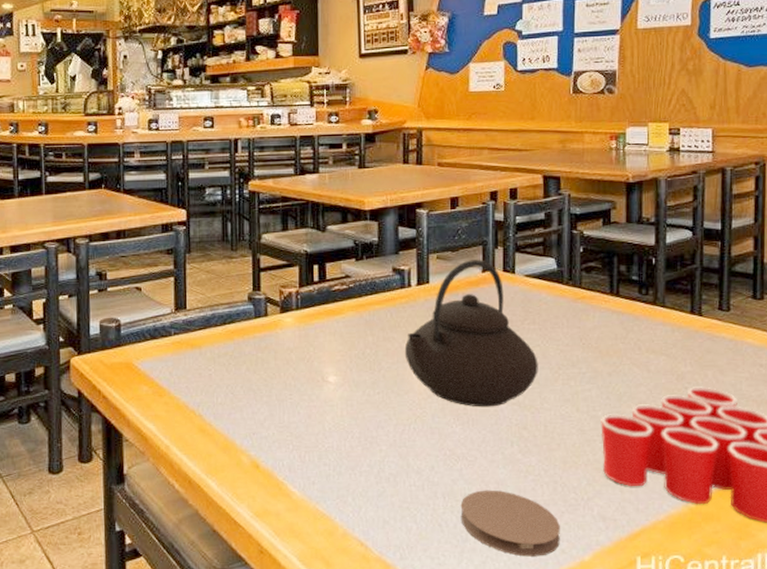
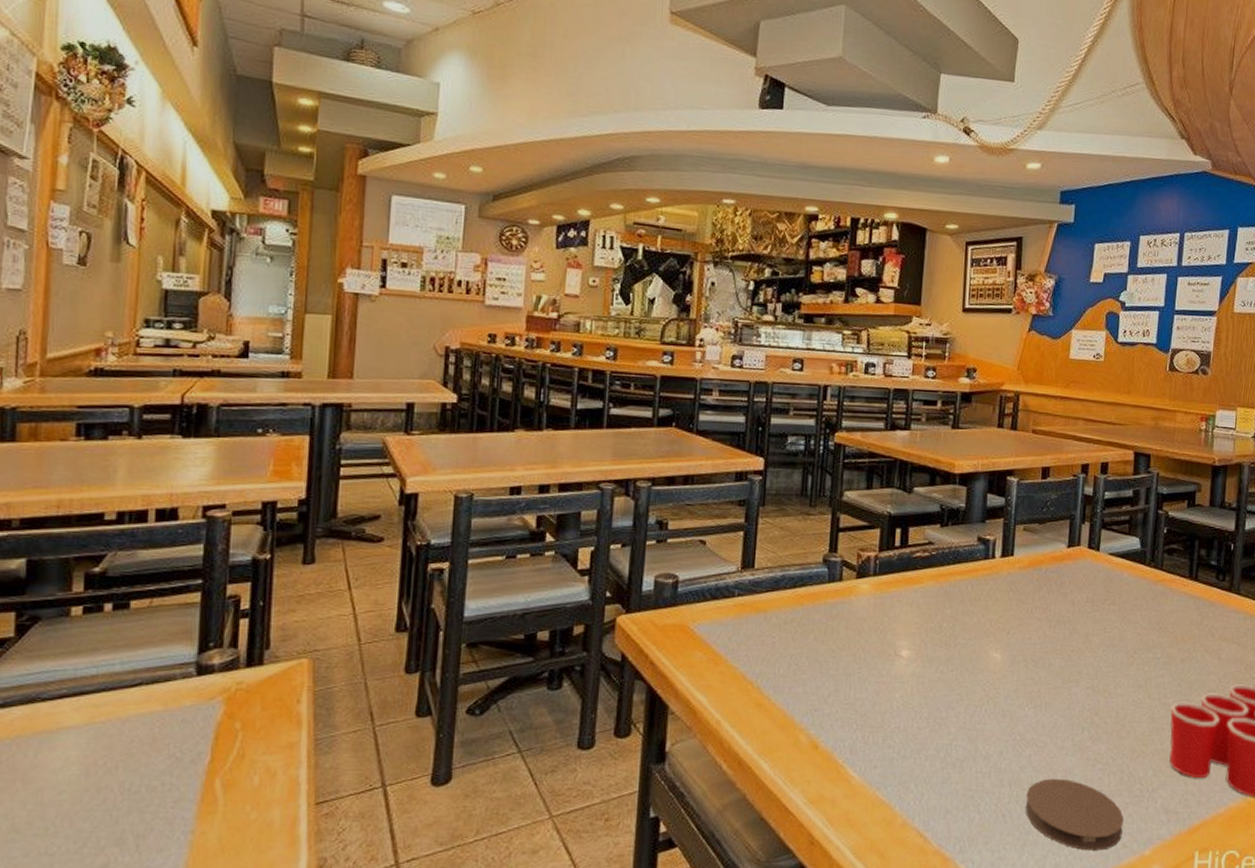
teapot: present [404,260,538,407] -> none [982,534,1115,690]

